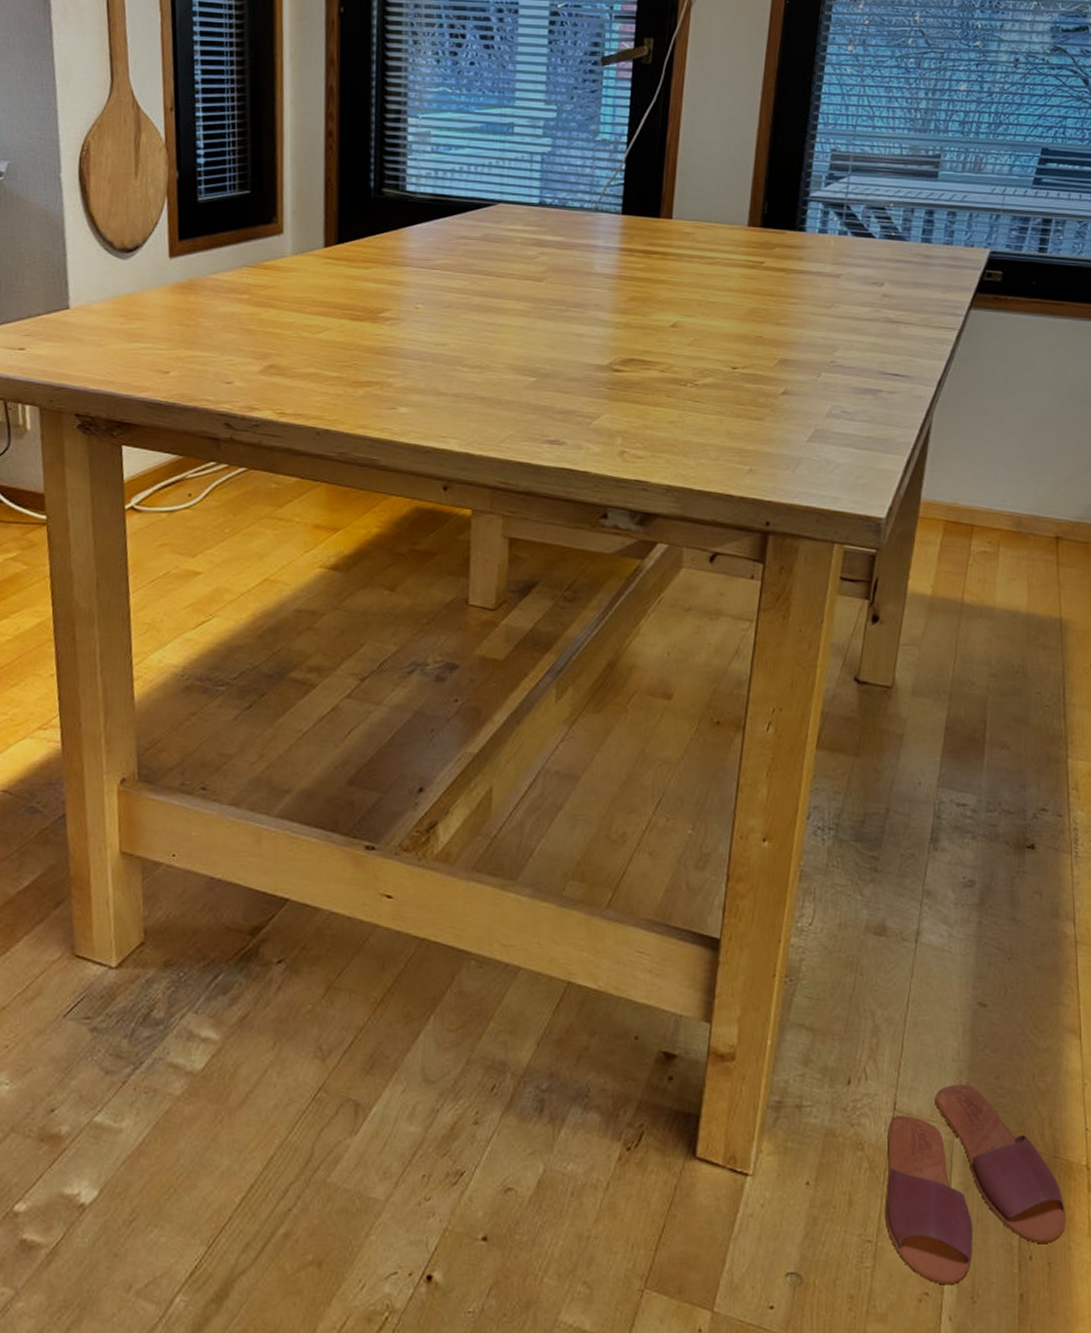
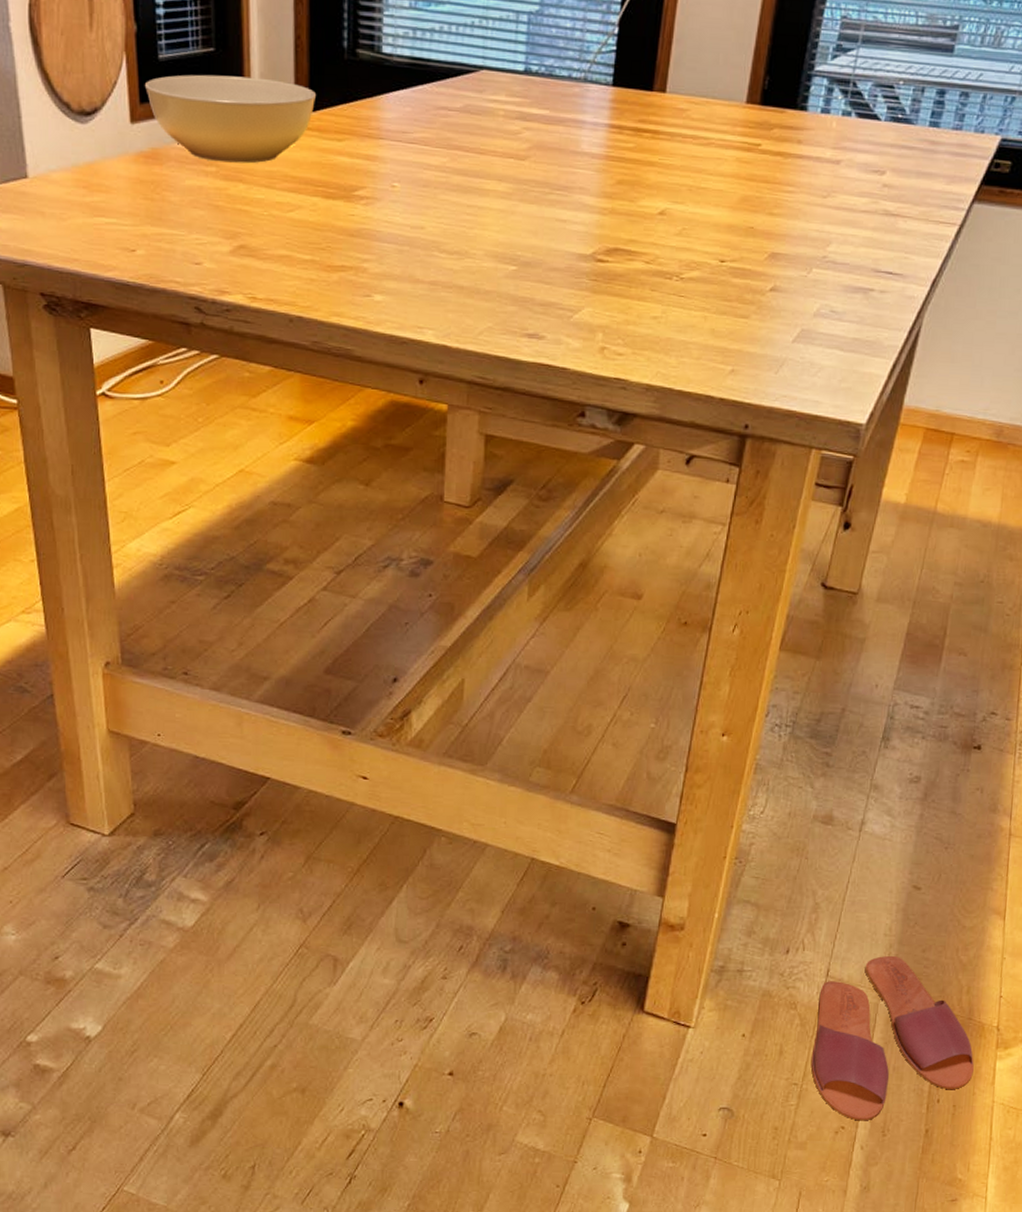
bowl: none [183,213,345,291] -> present [144,74,317,164]

